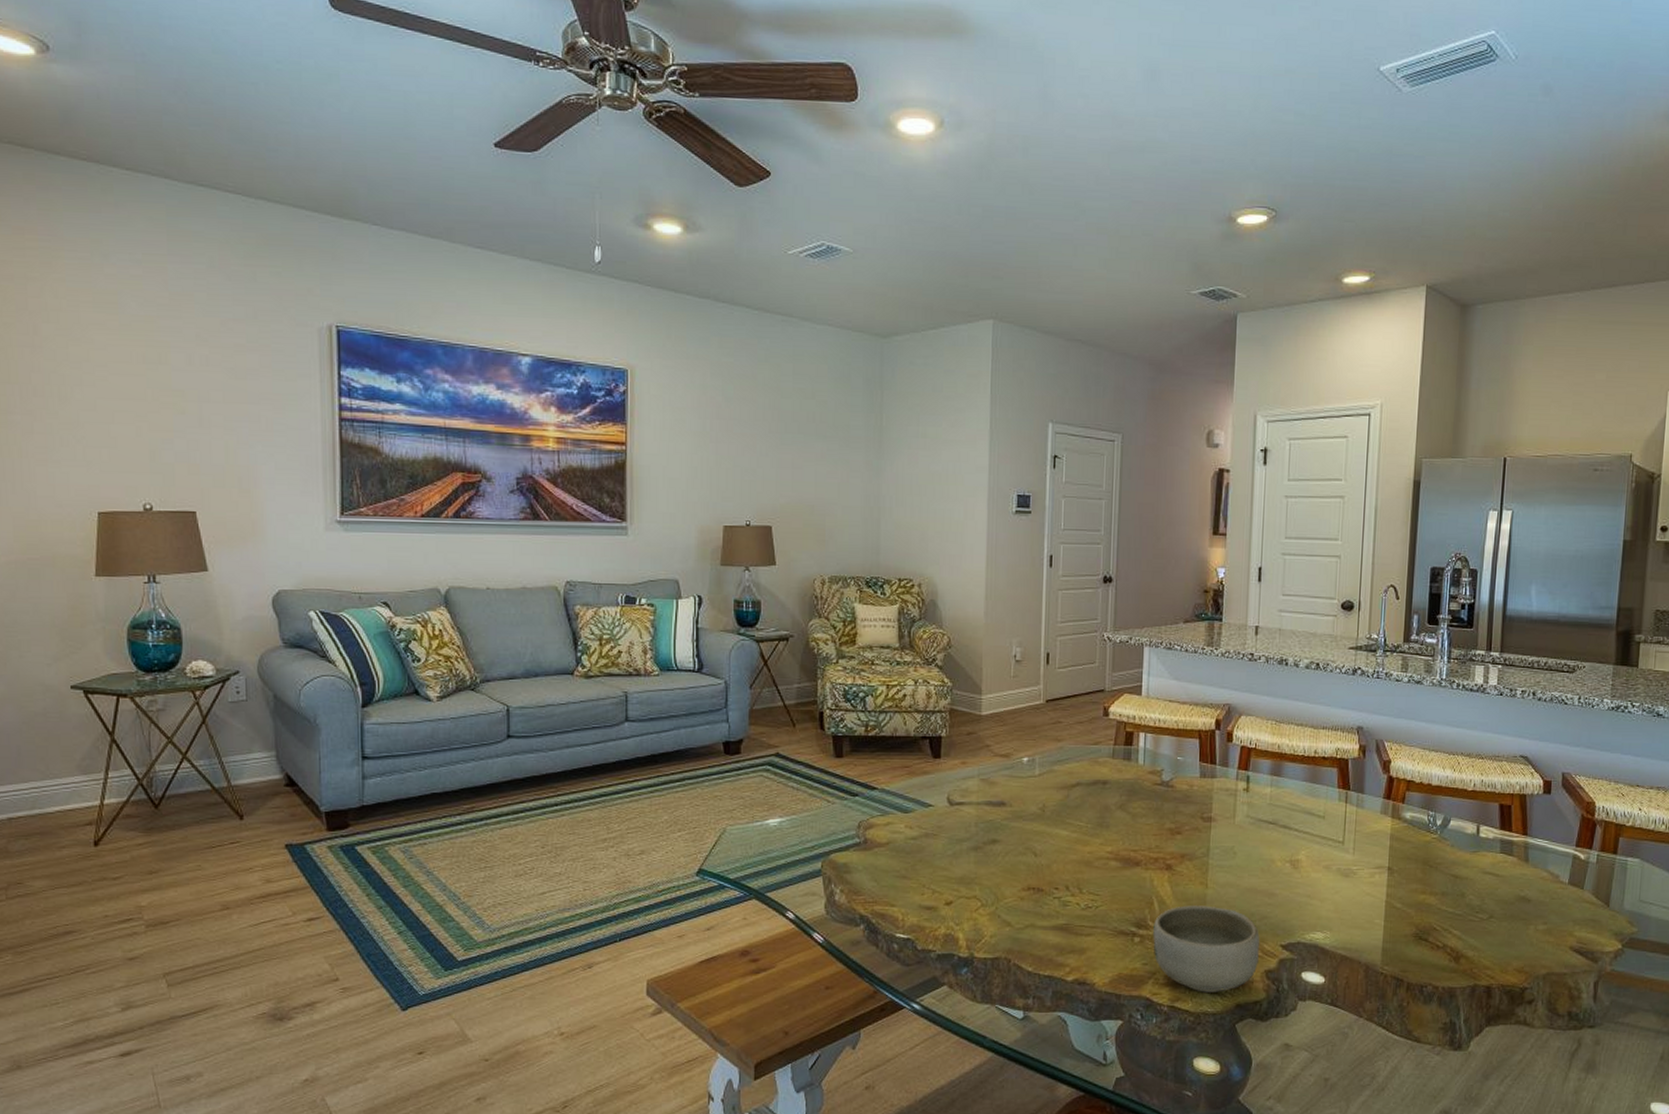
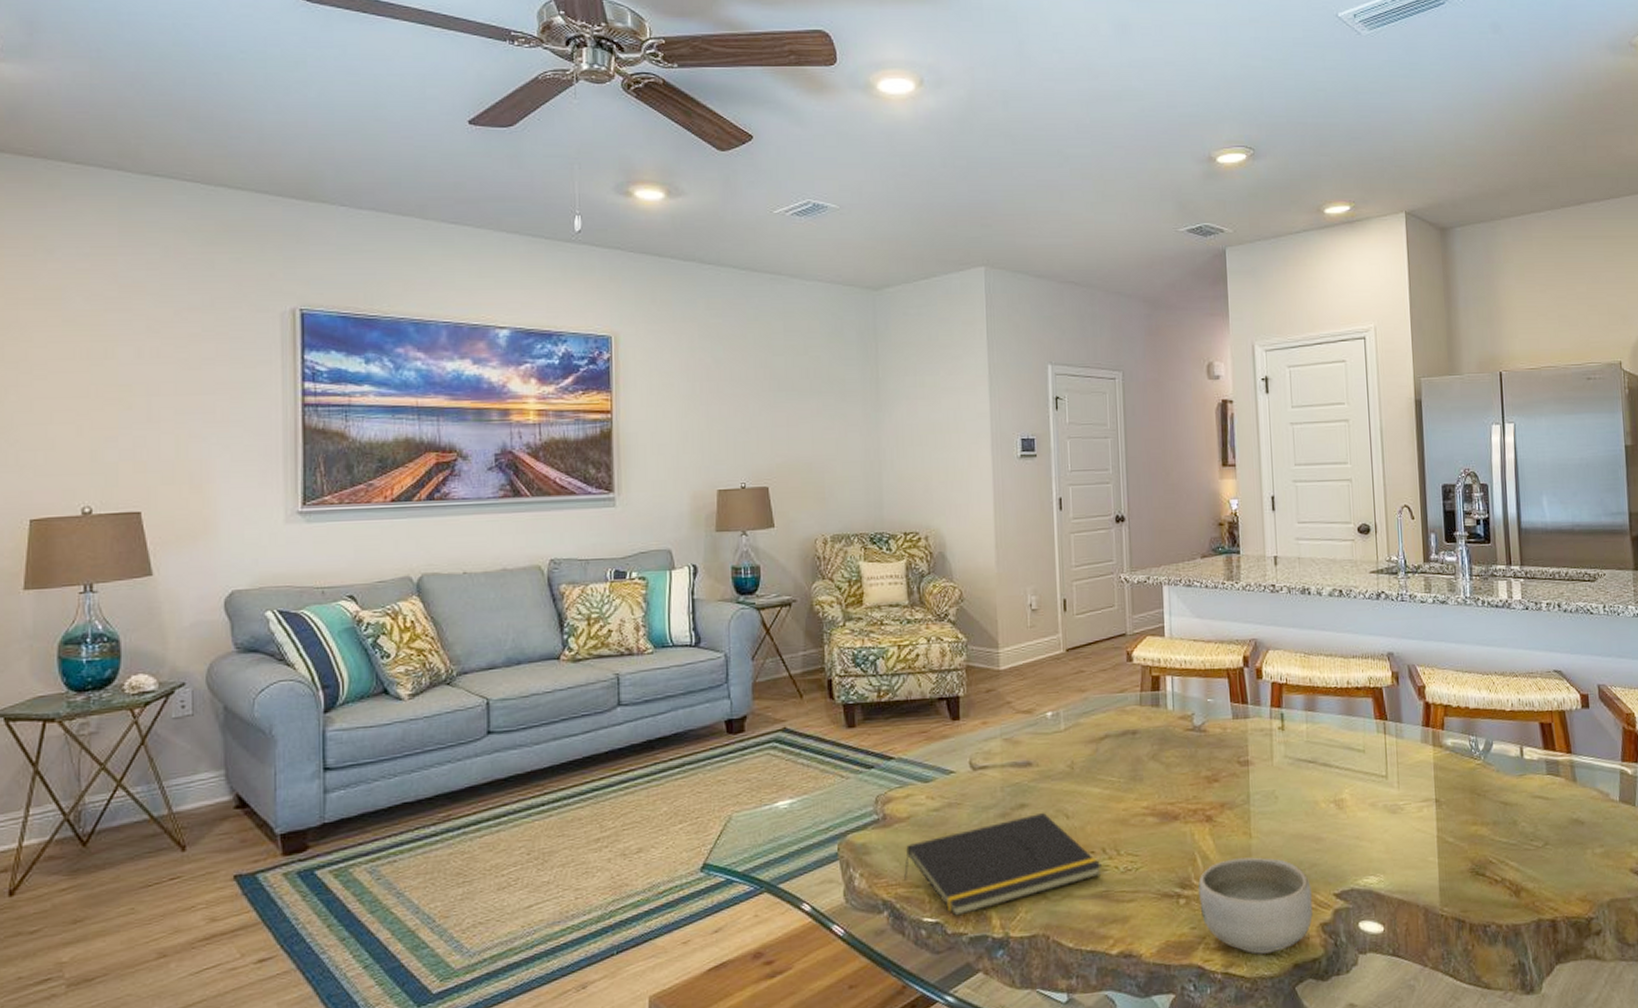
notepad: none [881,848,1065,934] -> present [904,812,1103,916]

